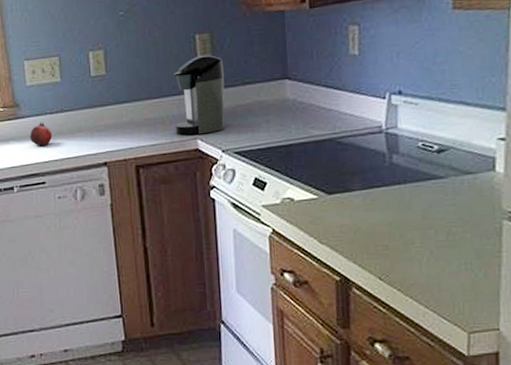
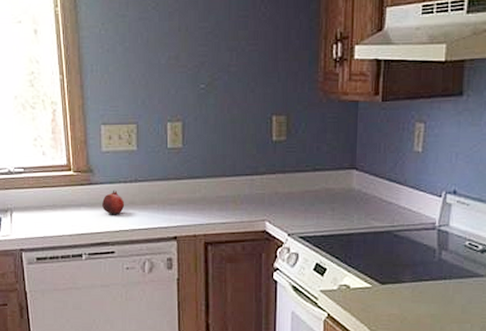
coffee maker: present [174,55,225,135] -> none [245,137,297,217]

